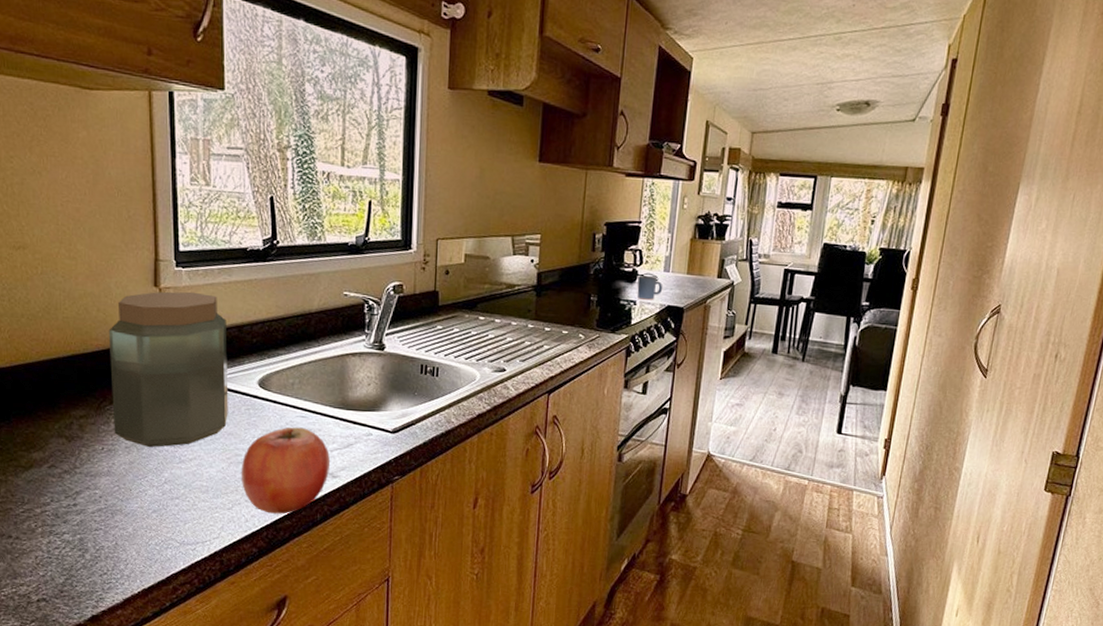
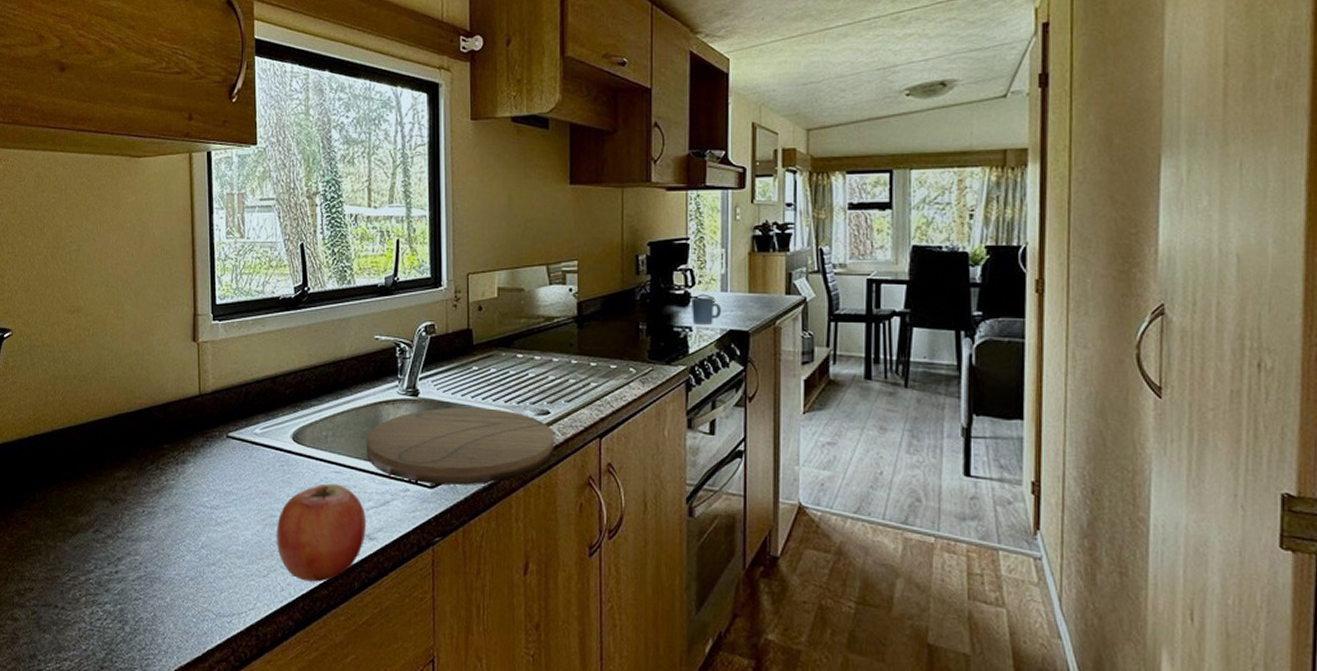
peanut butter: present [108,291,228,448] -> none [151,344,263,510]
cutting board: none [332,362,508,431] -> present [367,407,555,485]

